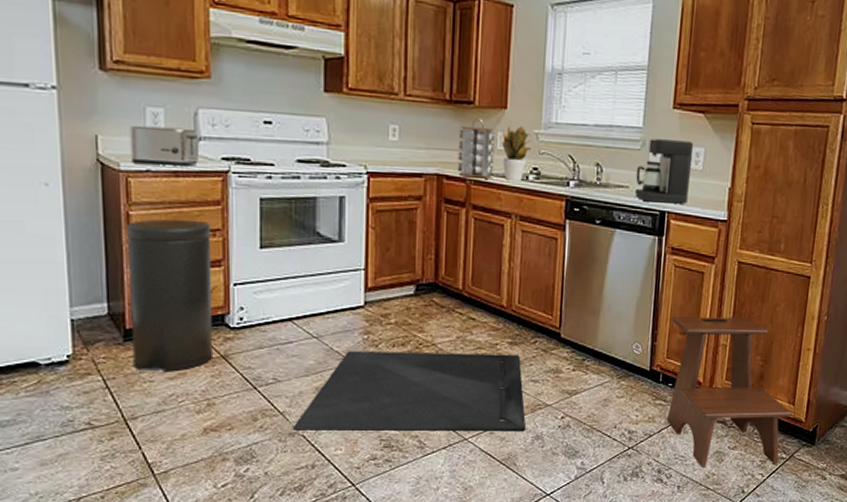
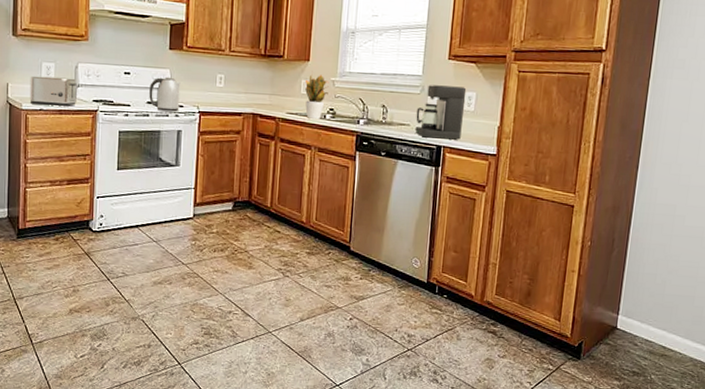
pedal bin: present [126,218,214,374] -> none [23,146,83,264]
door mat: present [293,351,527,431] -> none [136,253,320,329]
kettle: none [299,127,341,173] -> present [149,77,181,112]
spice rack: present [458,118,495,180] -> none [269,69,299,118]
step stool: present [666,316,793,467] -> none [441,236,559,375]

